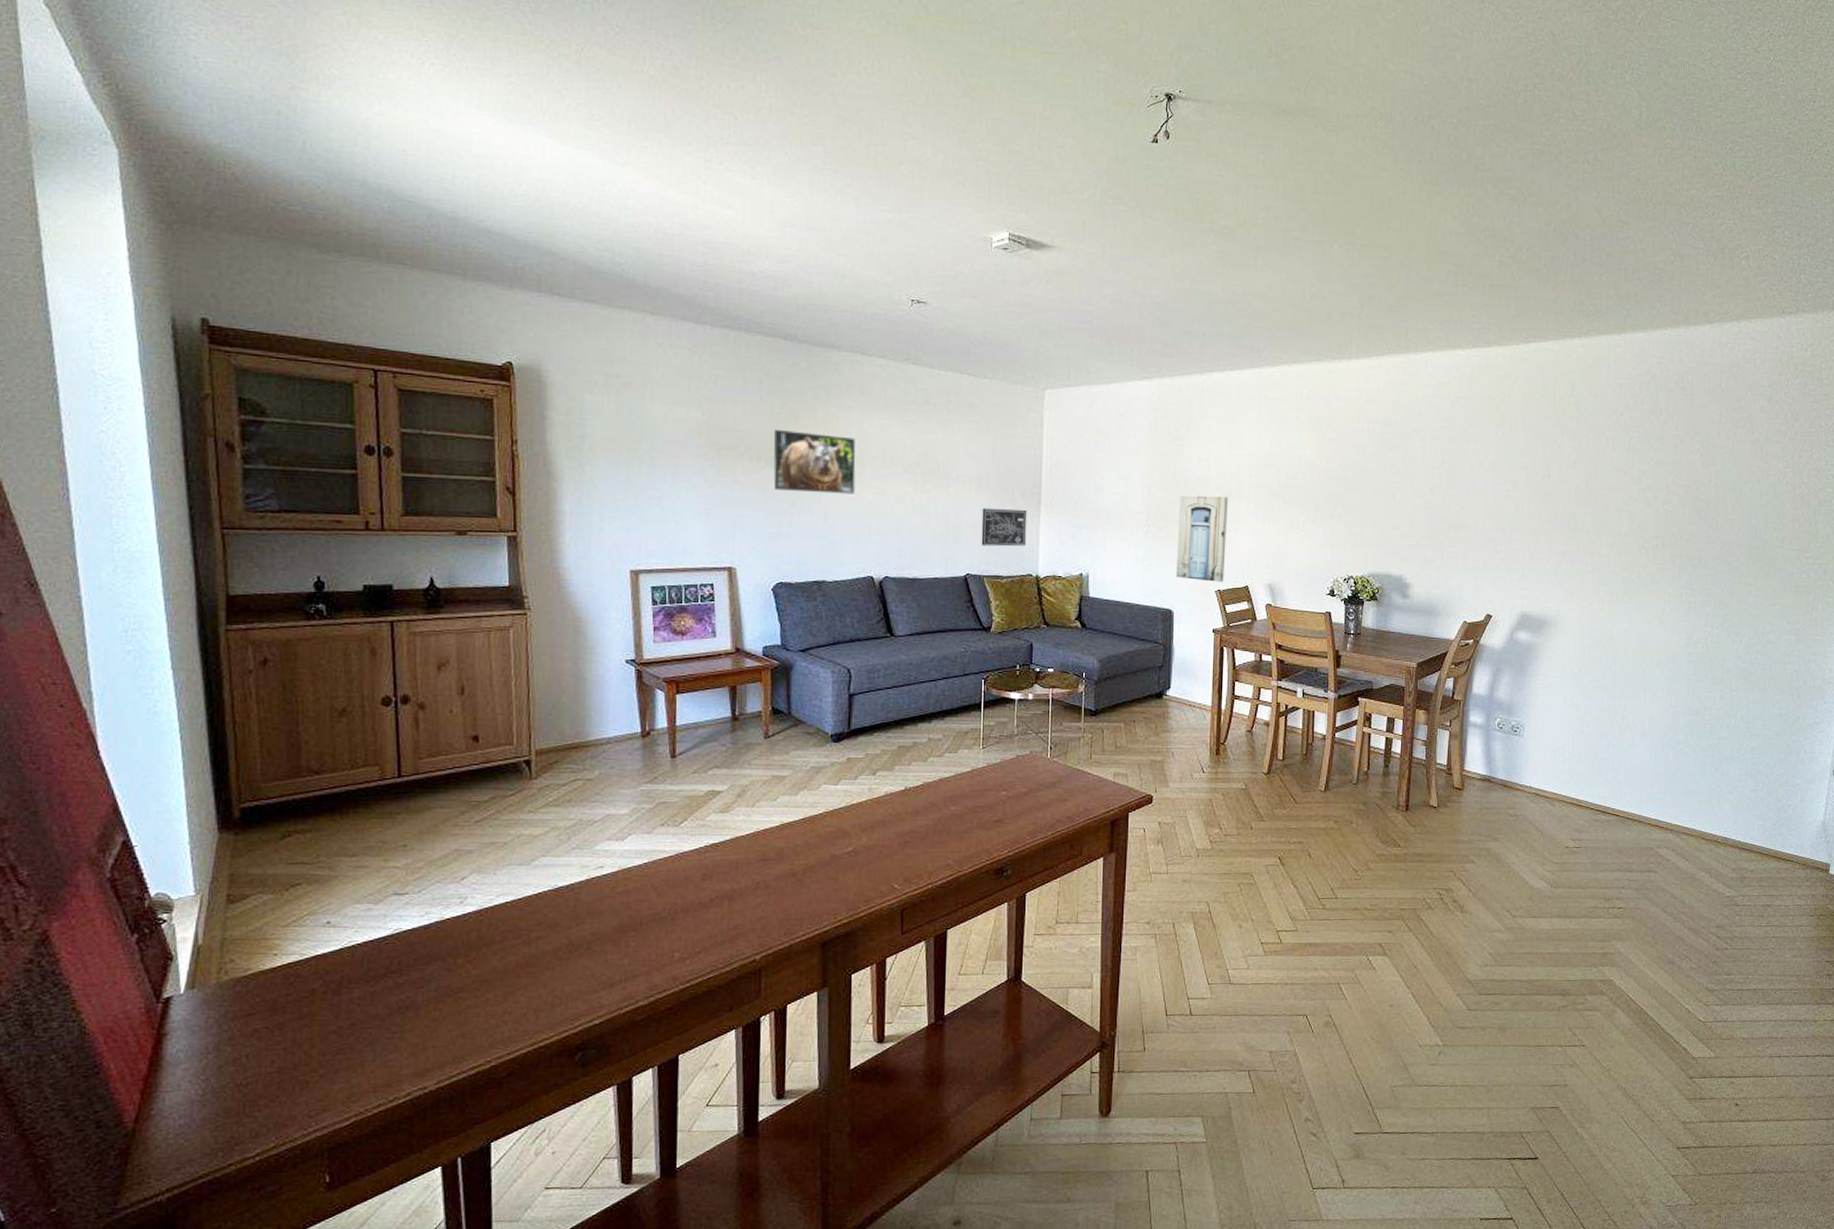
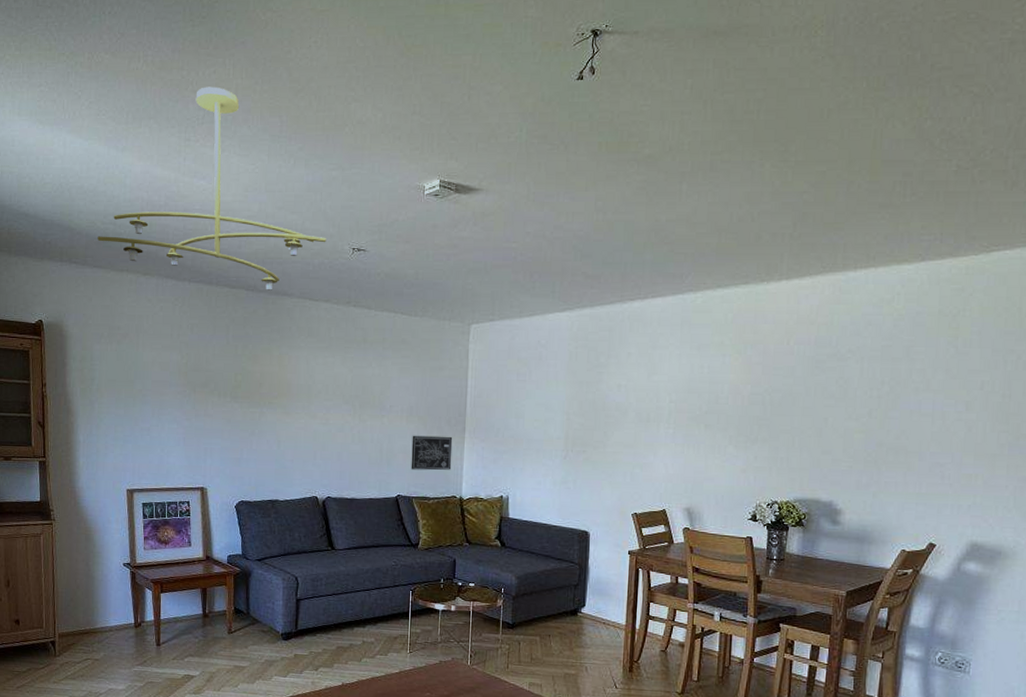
ceiling light fixture: none [589,102,881,341] -> present [97,86,326,290]
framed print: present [773,429,856,495] -> none [237,368,304,424]
wall art: present [1176,495,1229,582] -> none [593,421,647,506]

